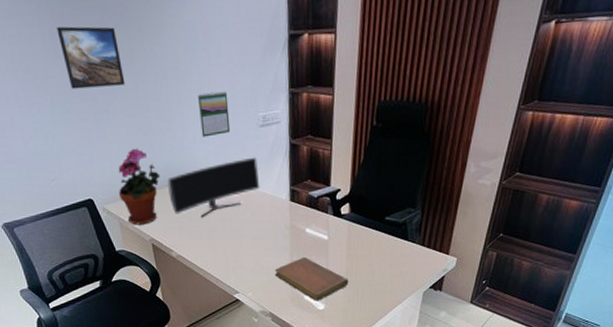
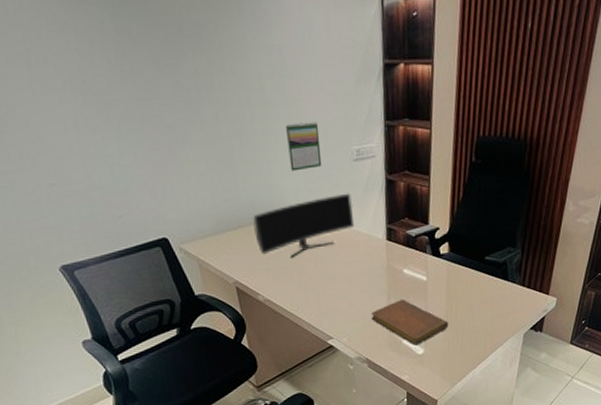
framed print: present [56,26,126,89] -> none [123,45,204,115]
potted plant: present [118,148,161,225] -> none [196,182,245,267]

